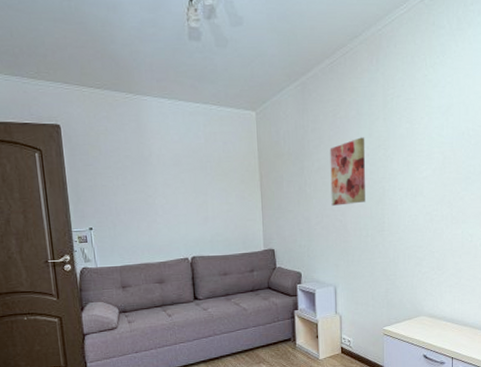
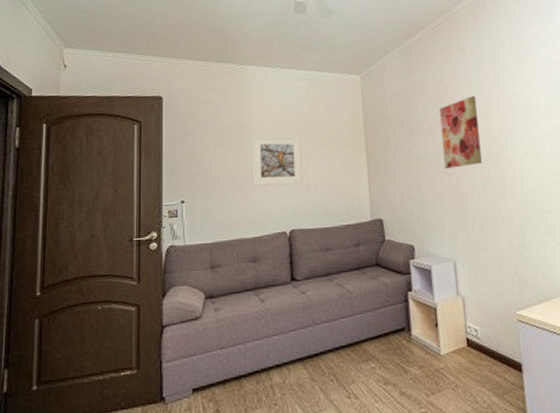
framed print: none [151,168,202,217] -> present [251,135,302,186]

